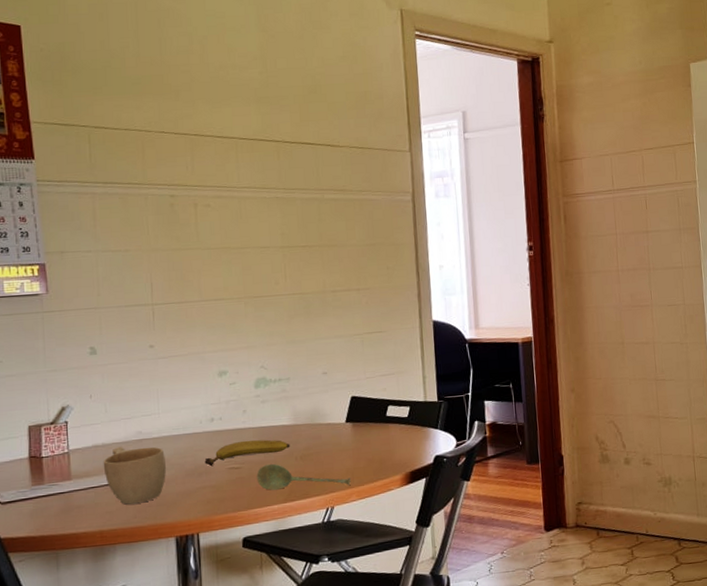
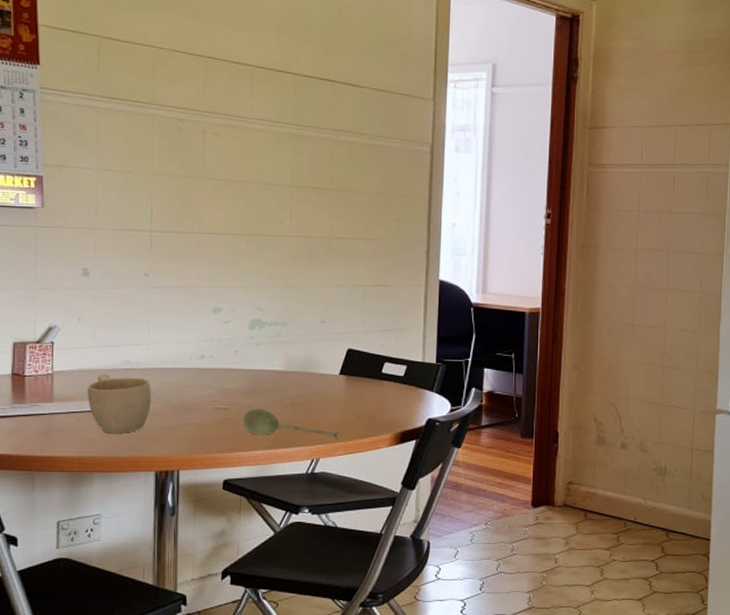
fruit: present [204,439,291,466] -> none [191,381,281,403]

